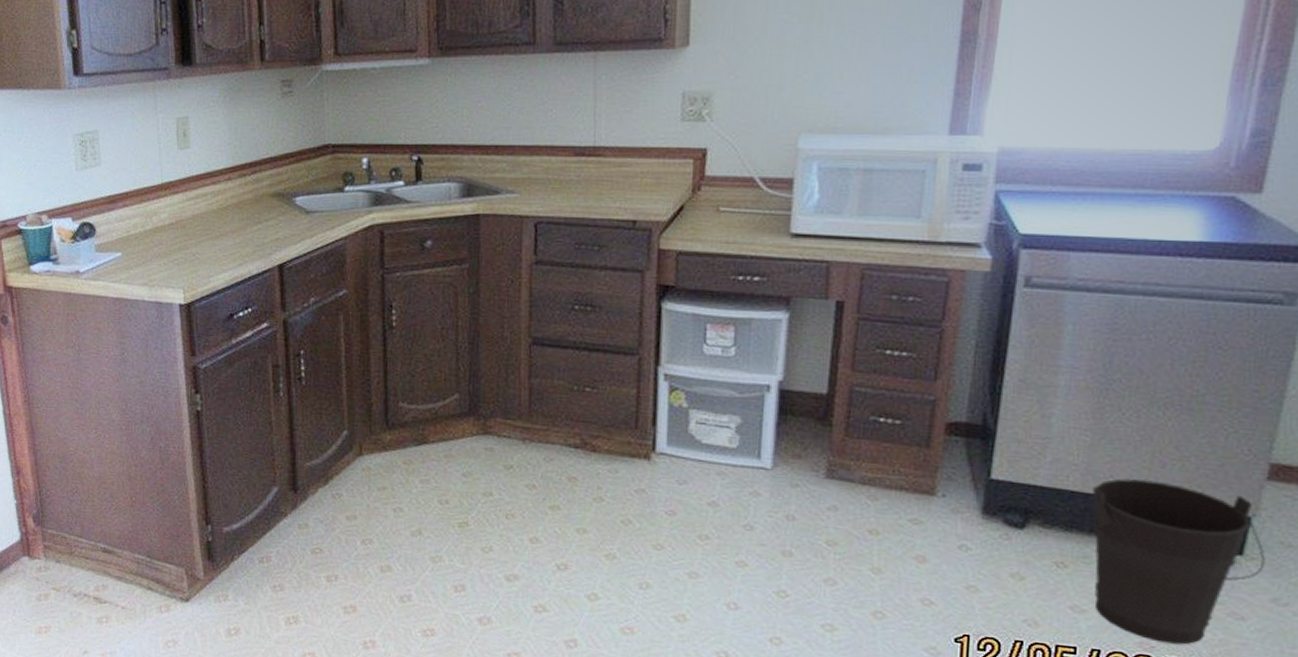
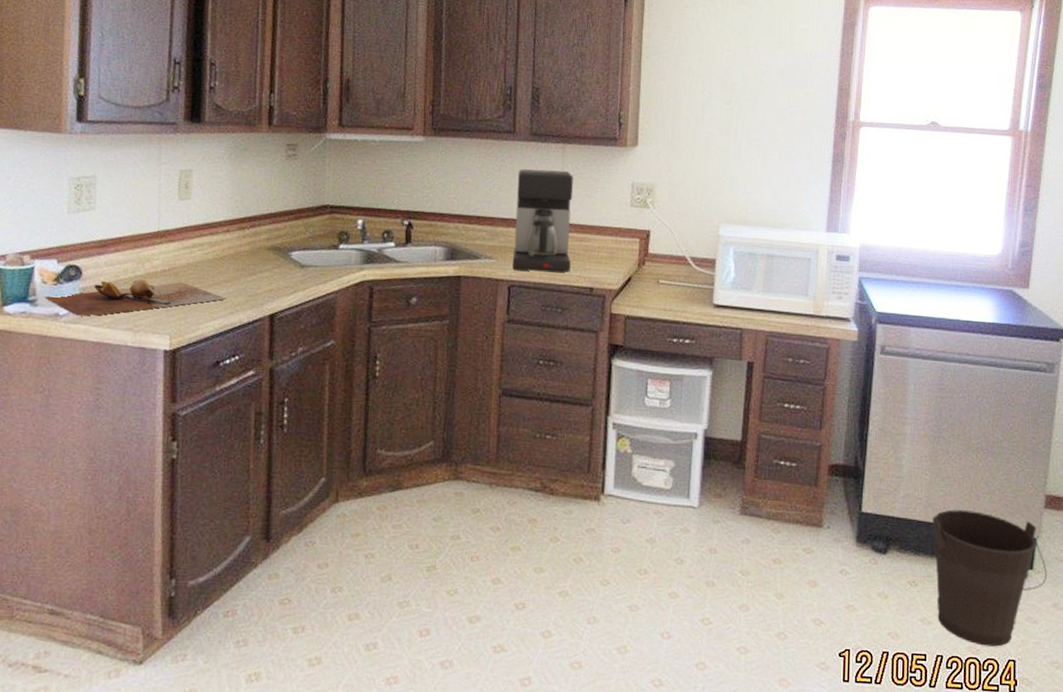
cutting board: none [64,233,234,273] -> present [44,278,226,316]
coffee maker: none [539,85,609,205] -> present [512,169,574,273]

